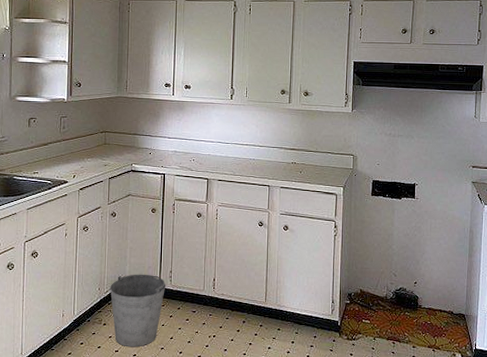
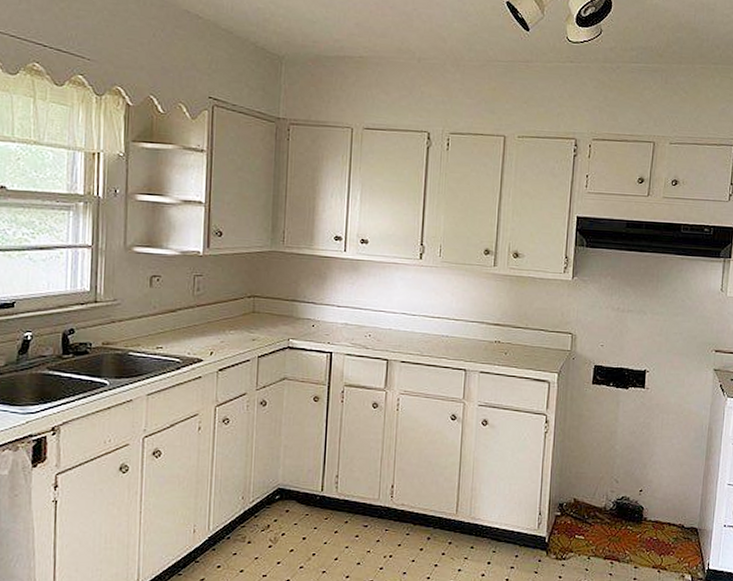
bucket: present [109,274,166,347] -> none [256,479,331,571]

